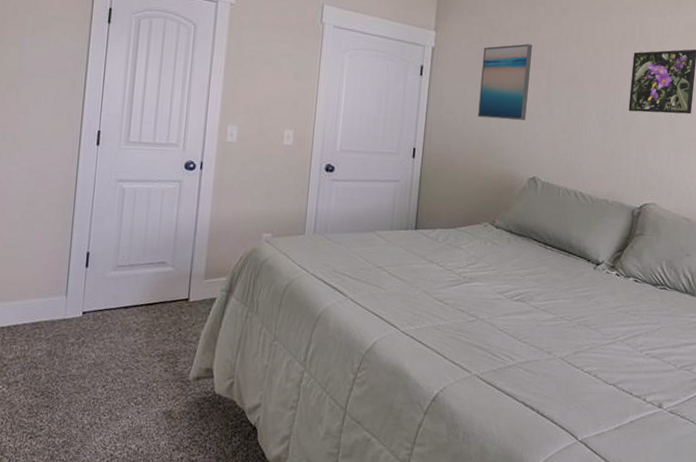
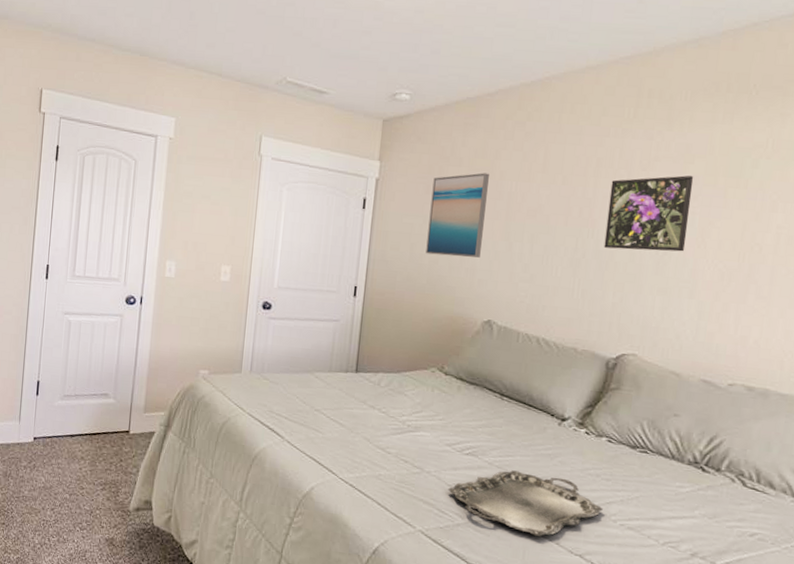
serving tray: none [500,312,632,371] -> present [448,470,603,537]

